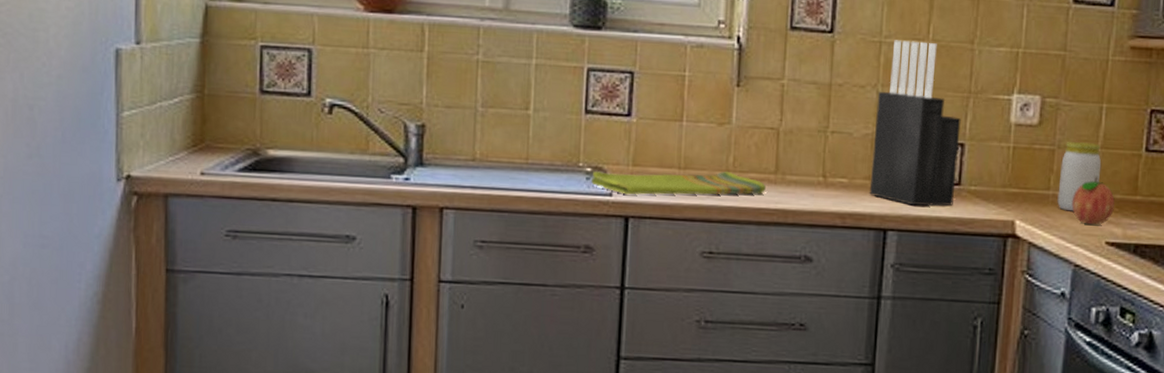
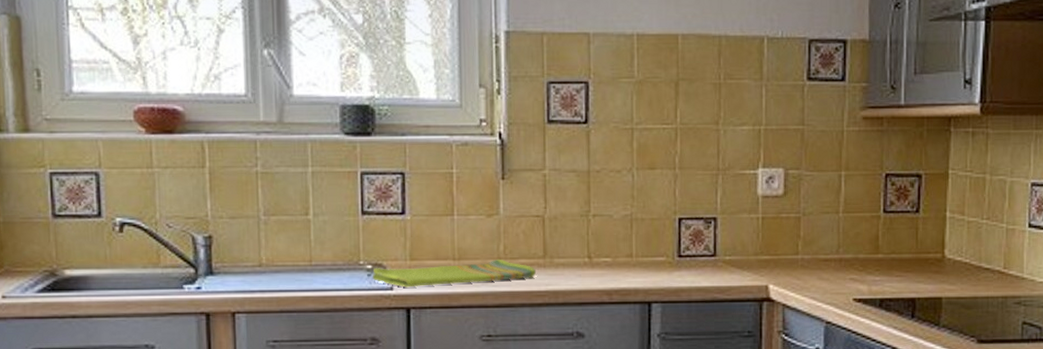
knife block: present [869,40,961,206] -> none [632,126,712,278]
jar: present [1057,142,1102,212] -> none [806,209,844,273]
fruit: present [1071,176,1115,225] -> none [819,238,859,284]

